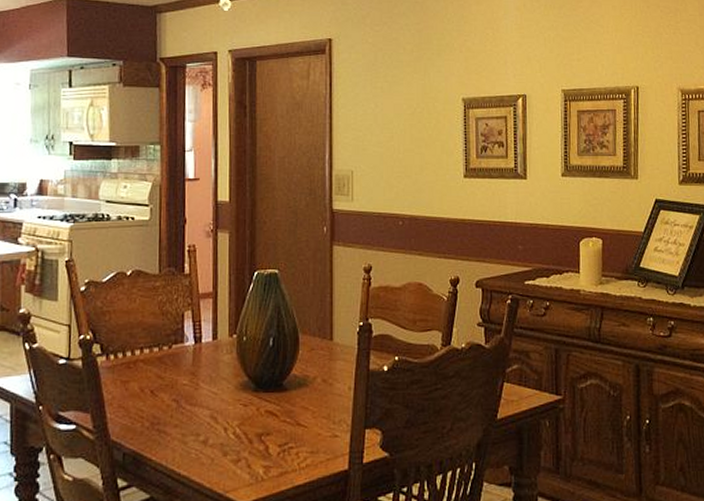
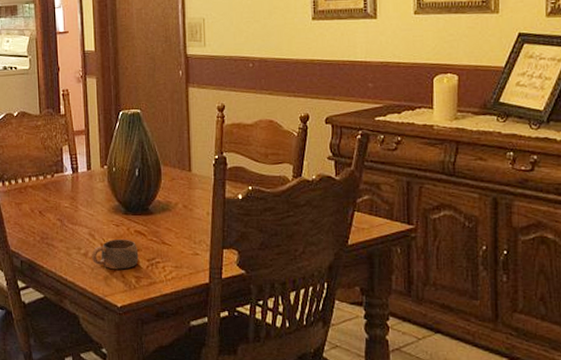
cup: none [212,421,269,459] -> present [91,238,139,270]

